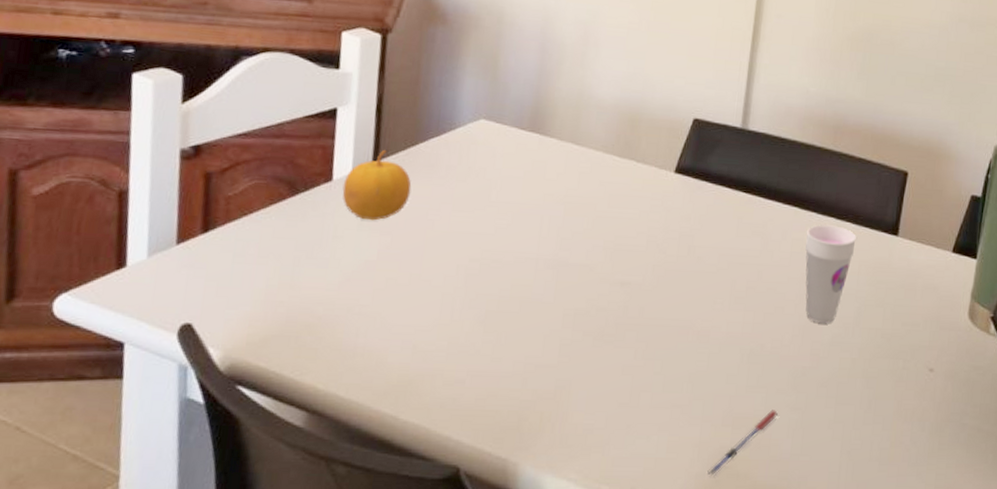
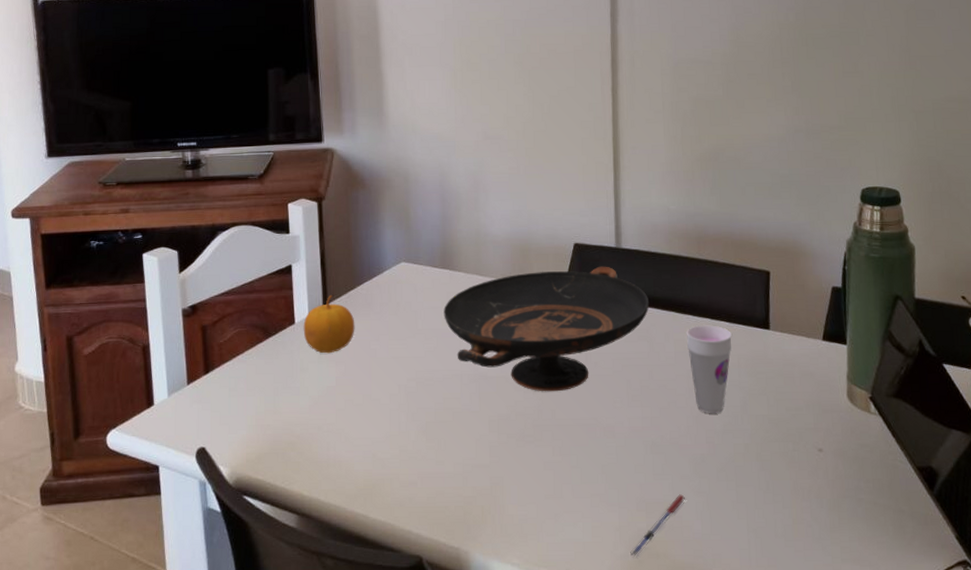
decorative bowl: none [525,147,771,287] -> present [443,266,650,392]

